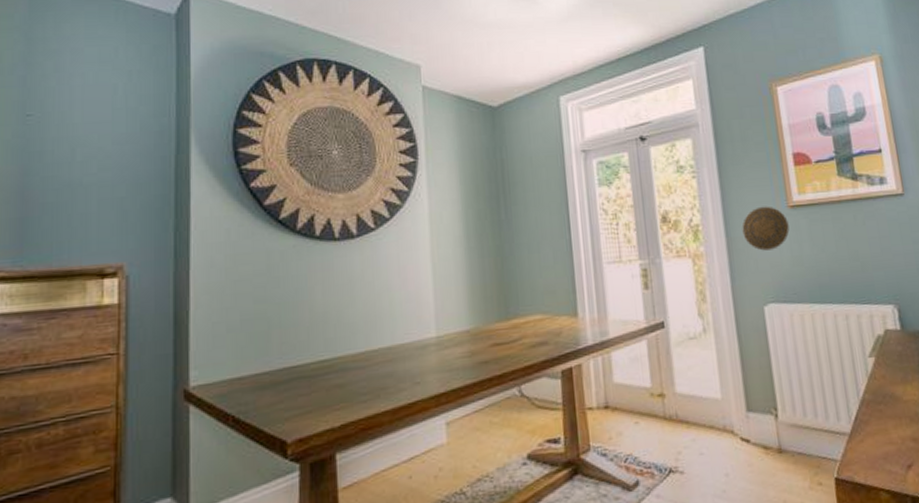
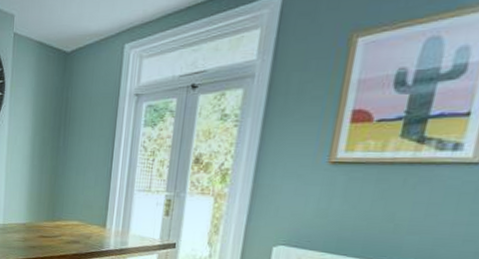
decorative plate: present [742,206,790,251] -> none [271,159,325,200]

